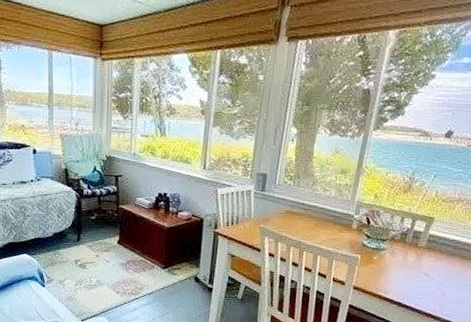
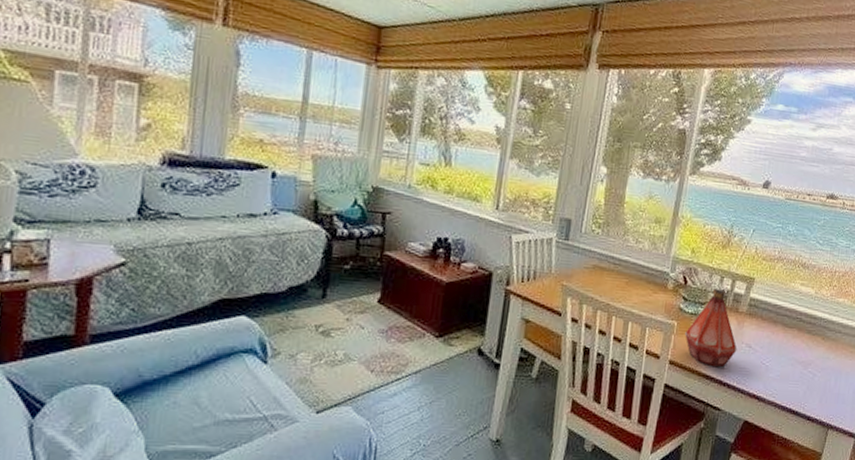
bottle: none [367,228,416,292] -> present [685,289,737,368]

